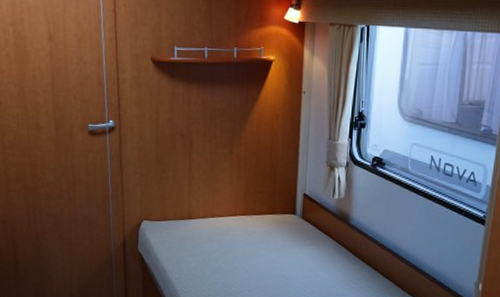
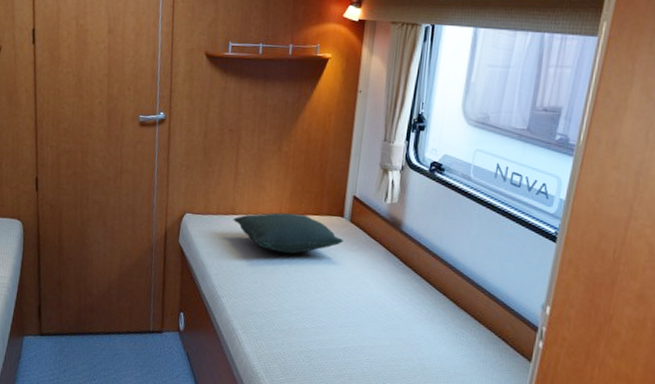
pillow: none [190,213,298,253] -> present [233,212,344,254]

